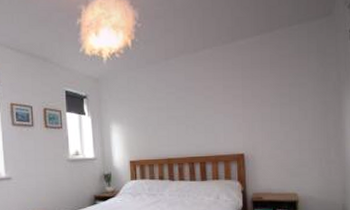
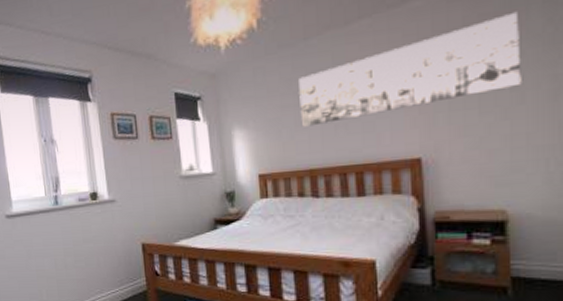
wall art: none [161,56,305,126] -> present [299,11,522,127]

